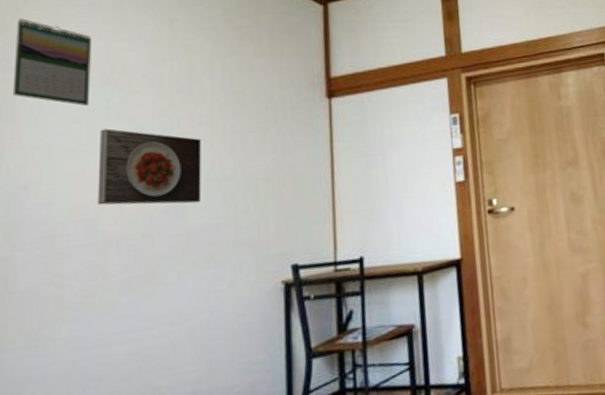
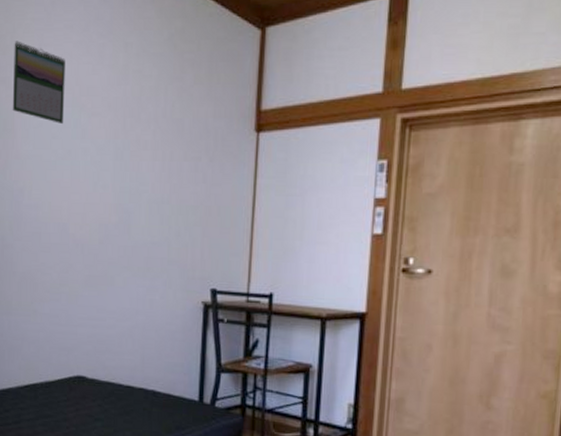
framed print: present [98,128,202,205] -> none [69,146,146,221]

